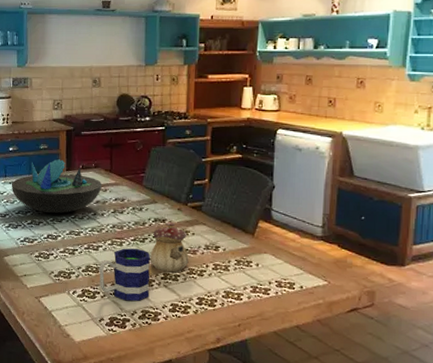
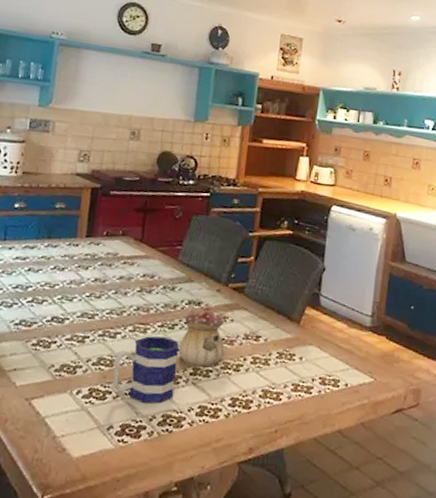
decorative bowl: present [11,159,102,214] -> none [11,222,130,290]

